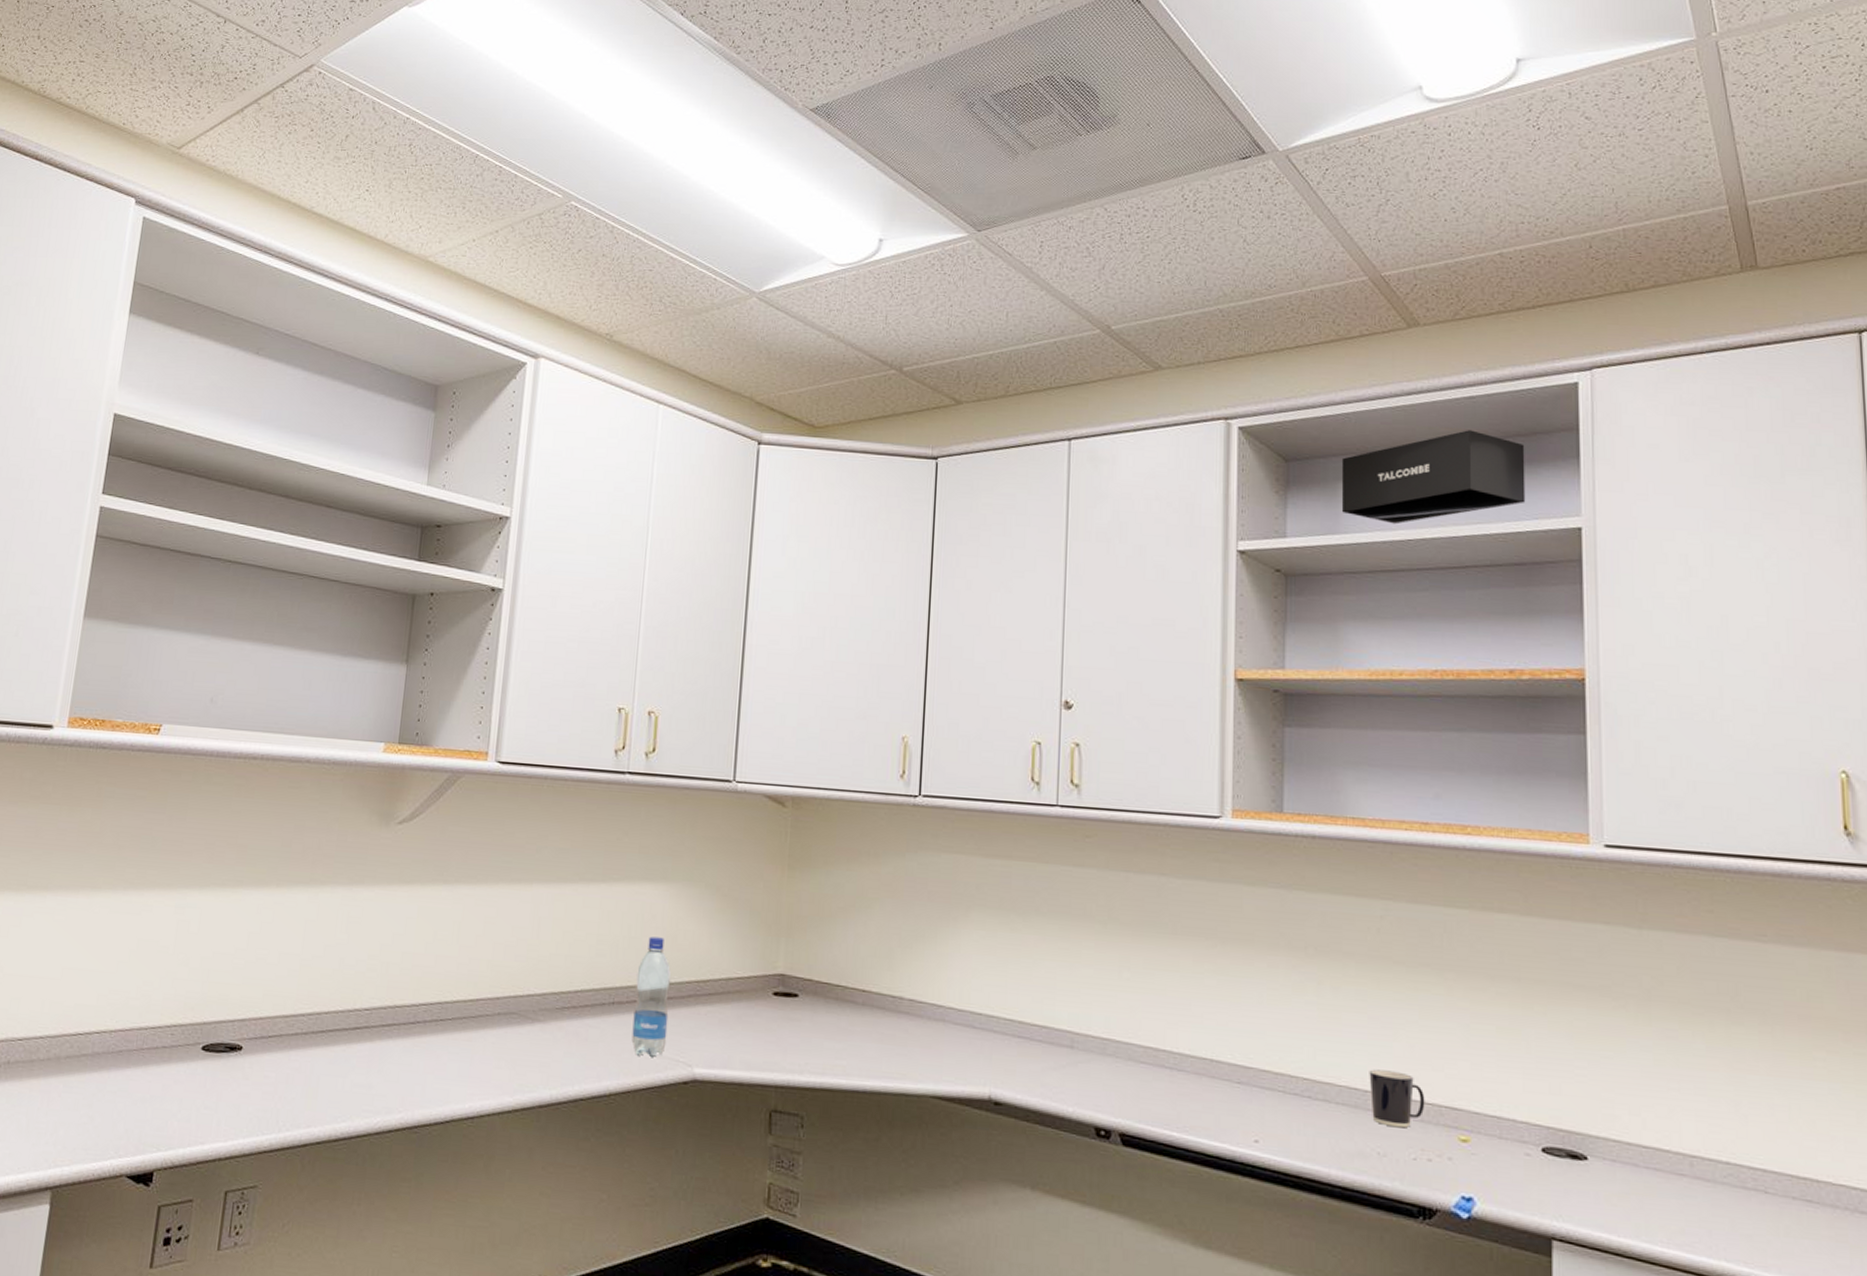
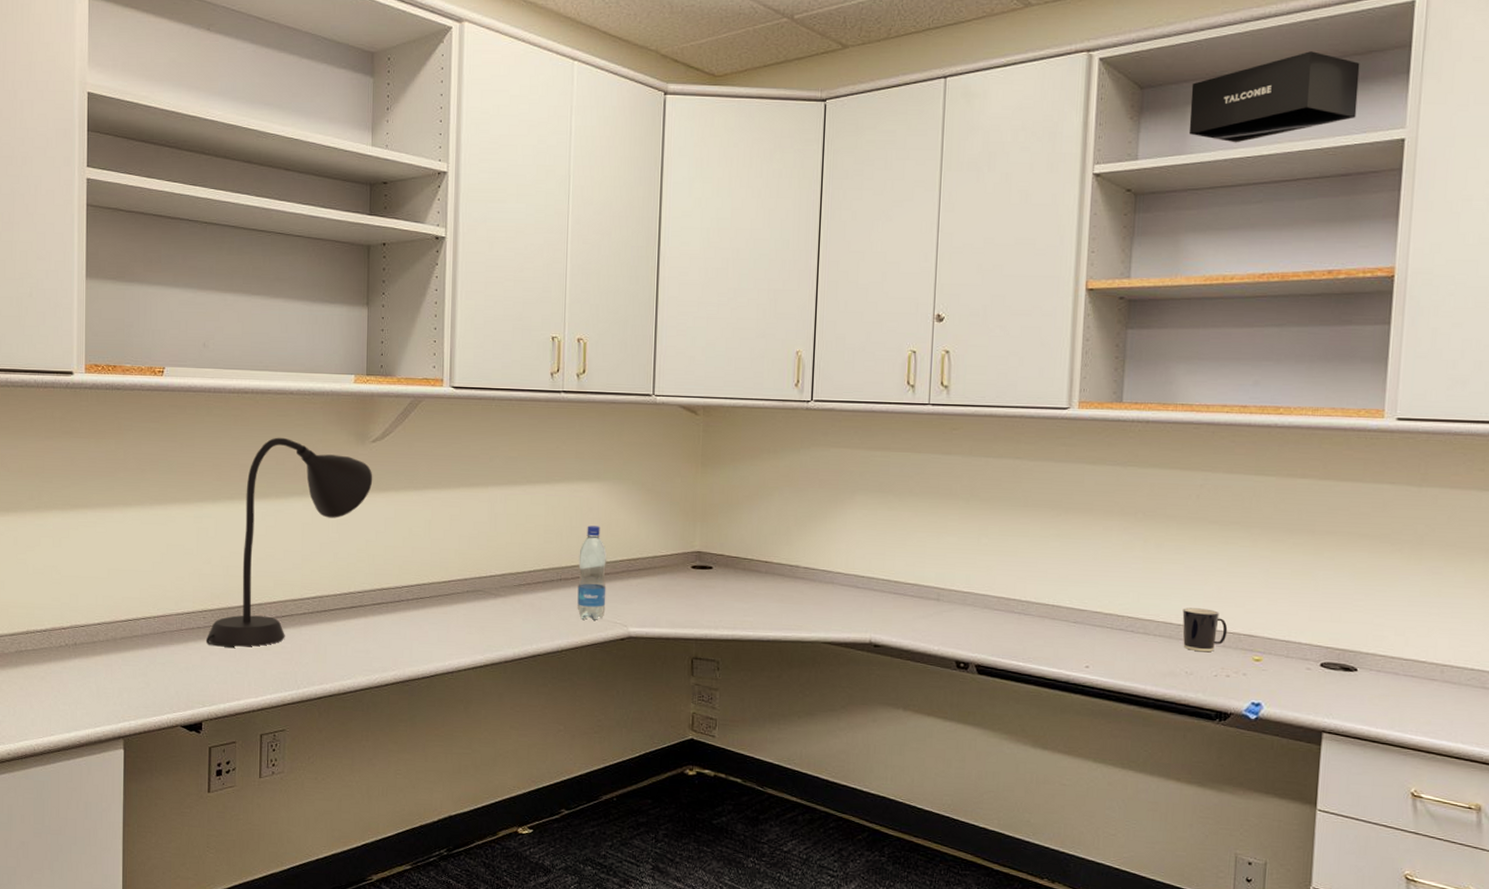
desk lamp: none [170,813,396,1075] -> present [205,437,373,648]

